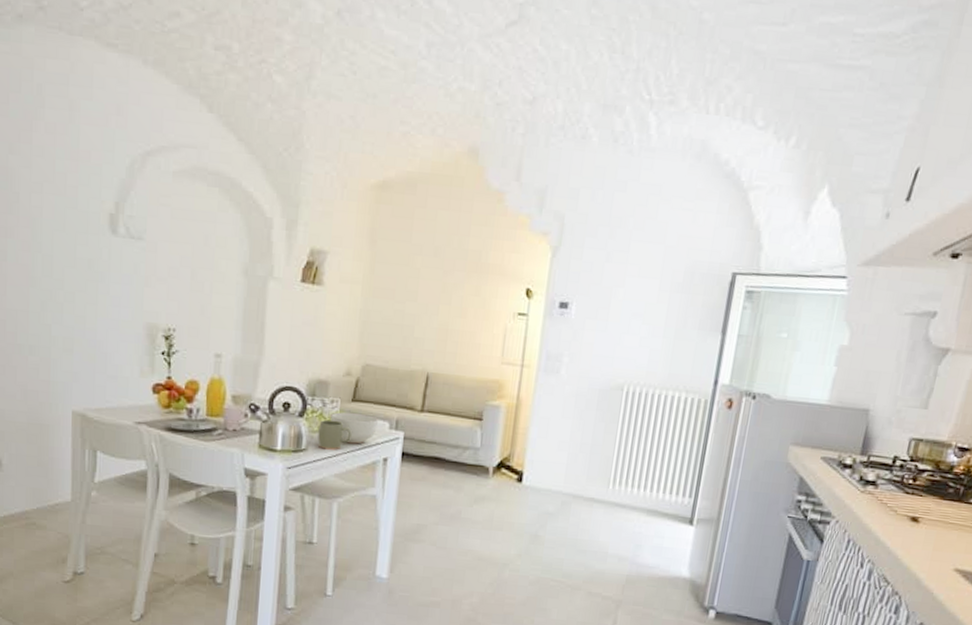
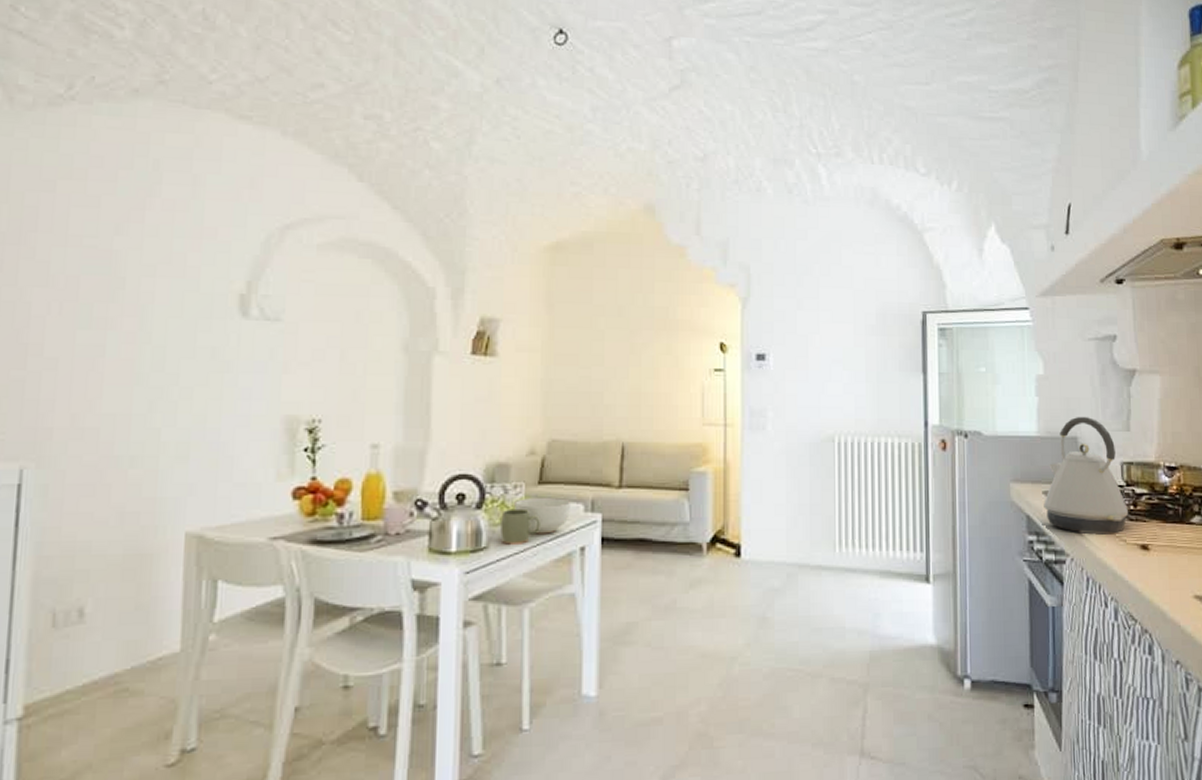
kettle: none [819,390,908,504] -> present [1044,416,1129,535]

